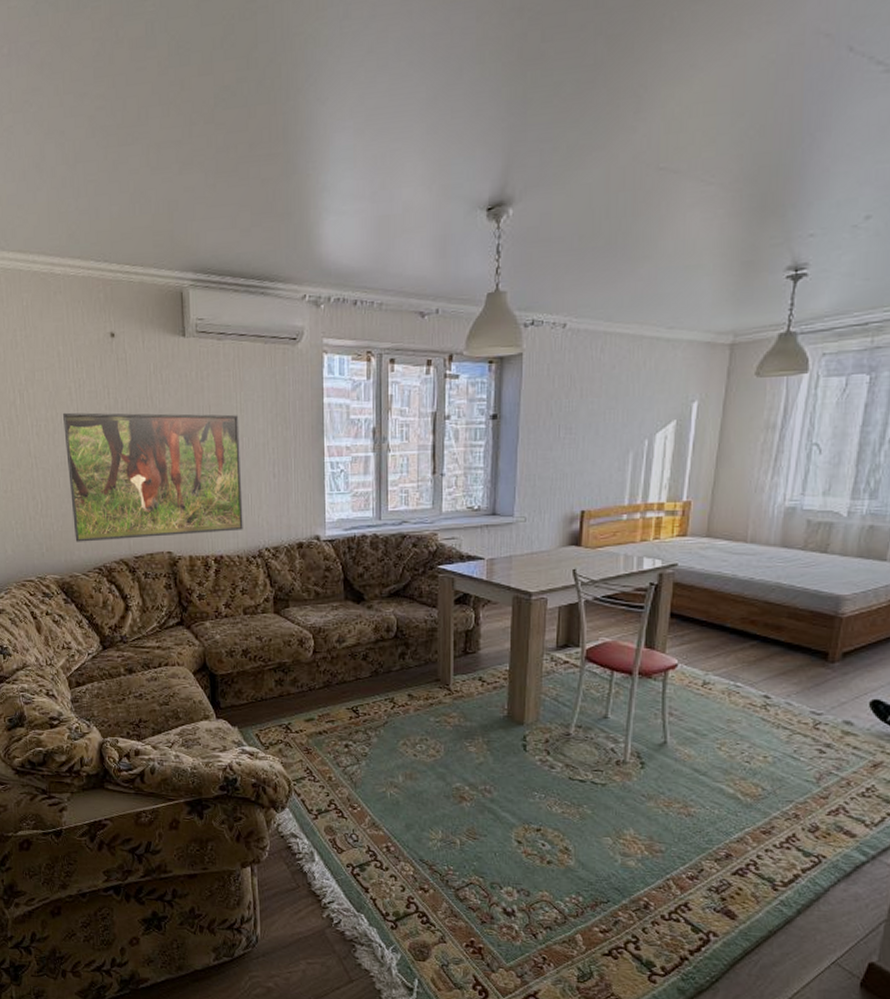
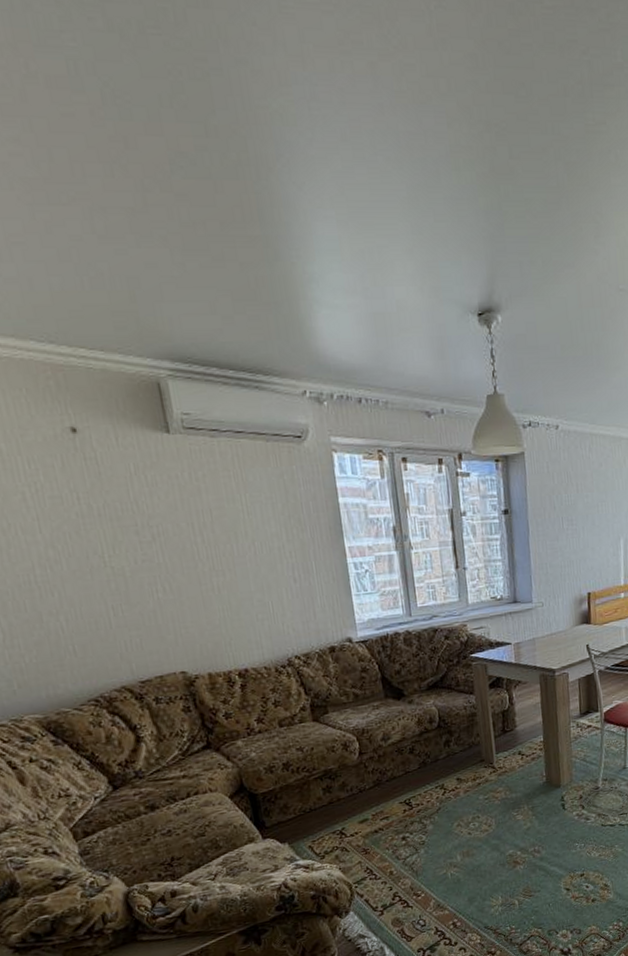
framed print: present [63,412,243,542] -> none [18,518,268,673]

